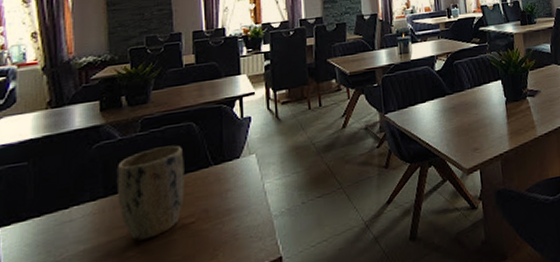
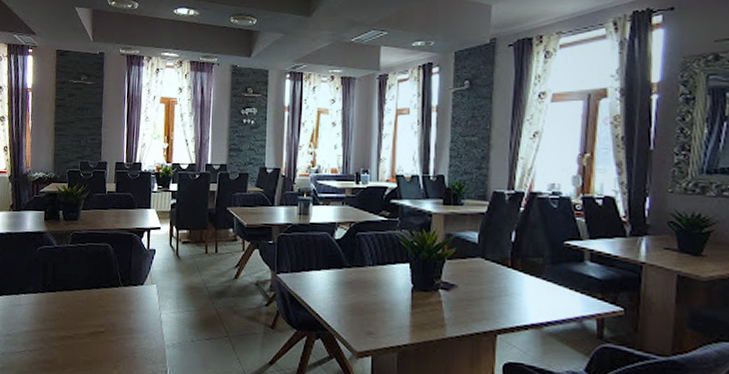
plant pot: present [116,145,185,241] -> none [51,260,101,336]

